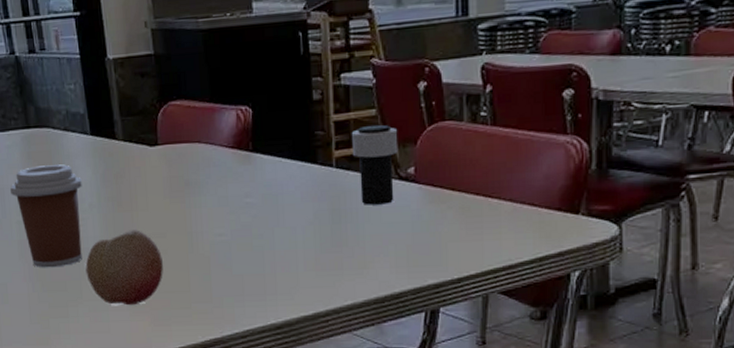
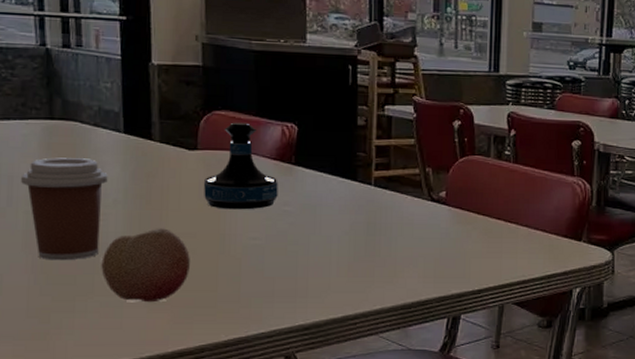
tequila bottle: none [167,110,239,206] -> present [203,122,278,210]
cup: present [351,124,399,205] -> none [390,152,433,222]

